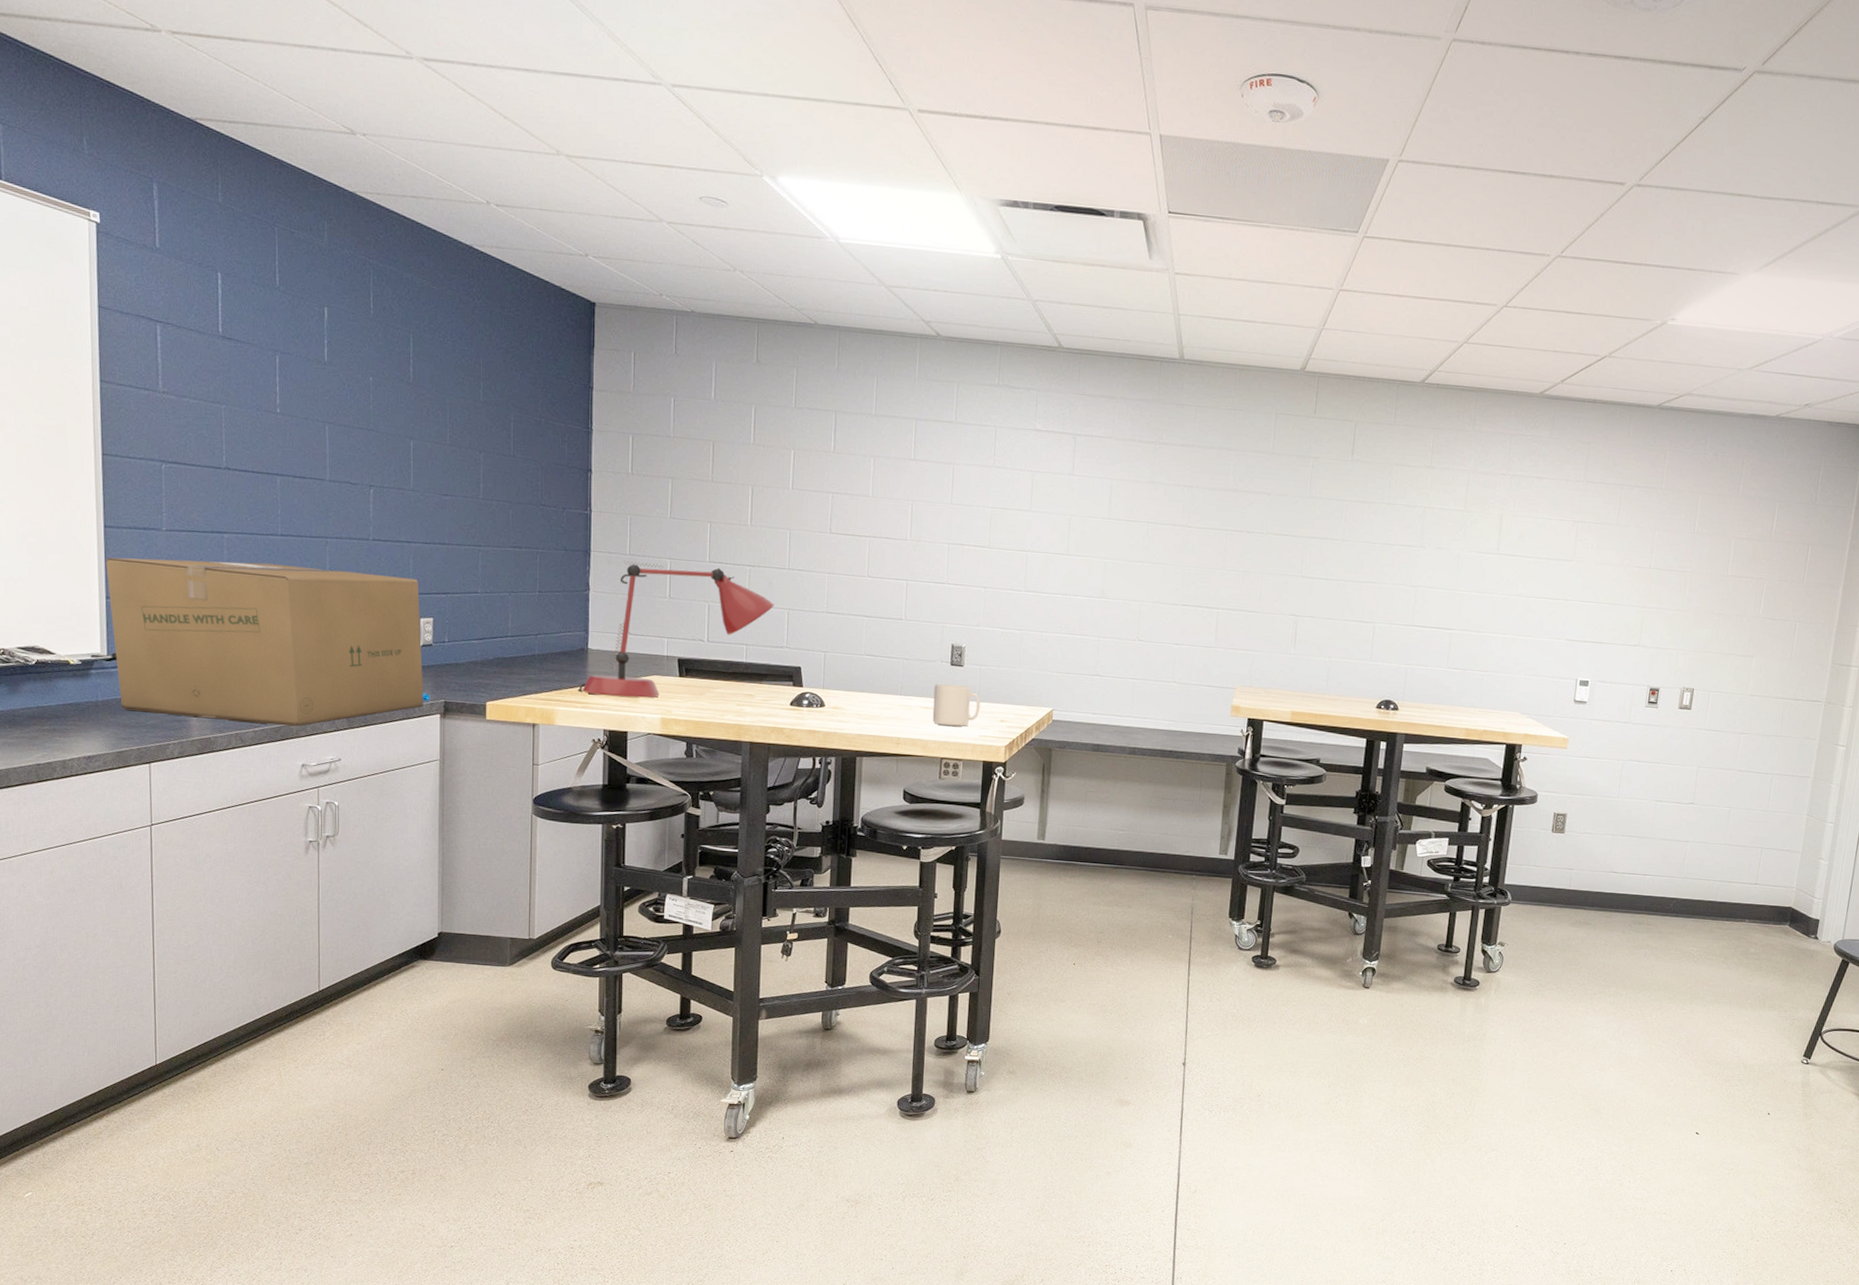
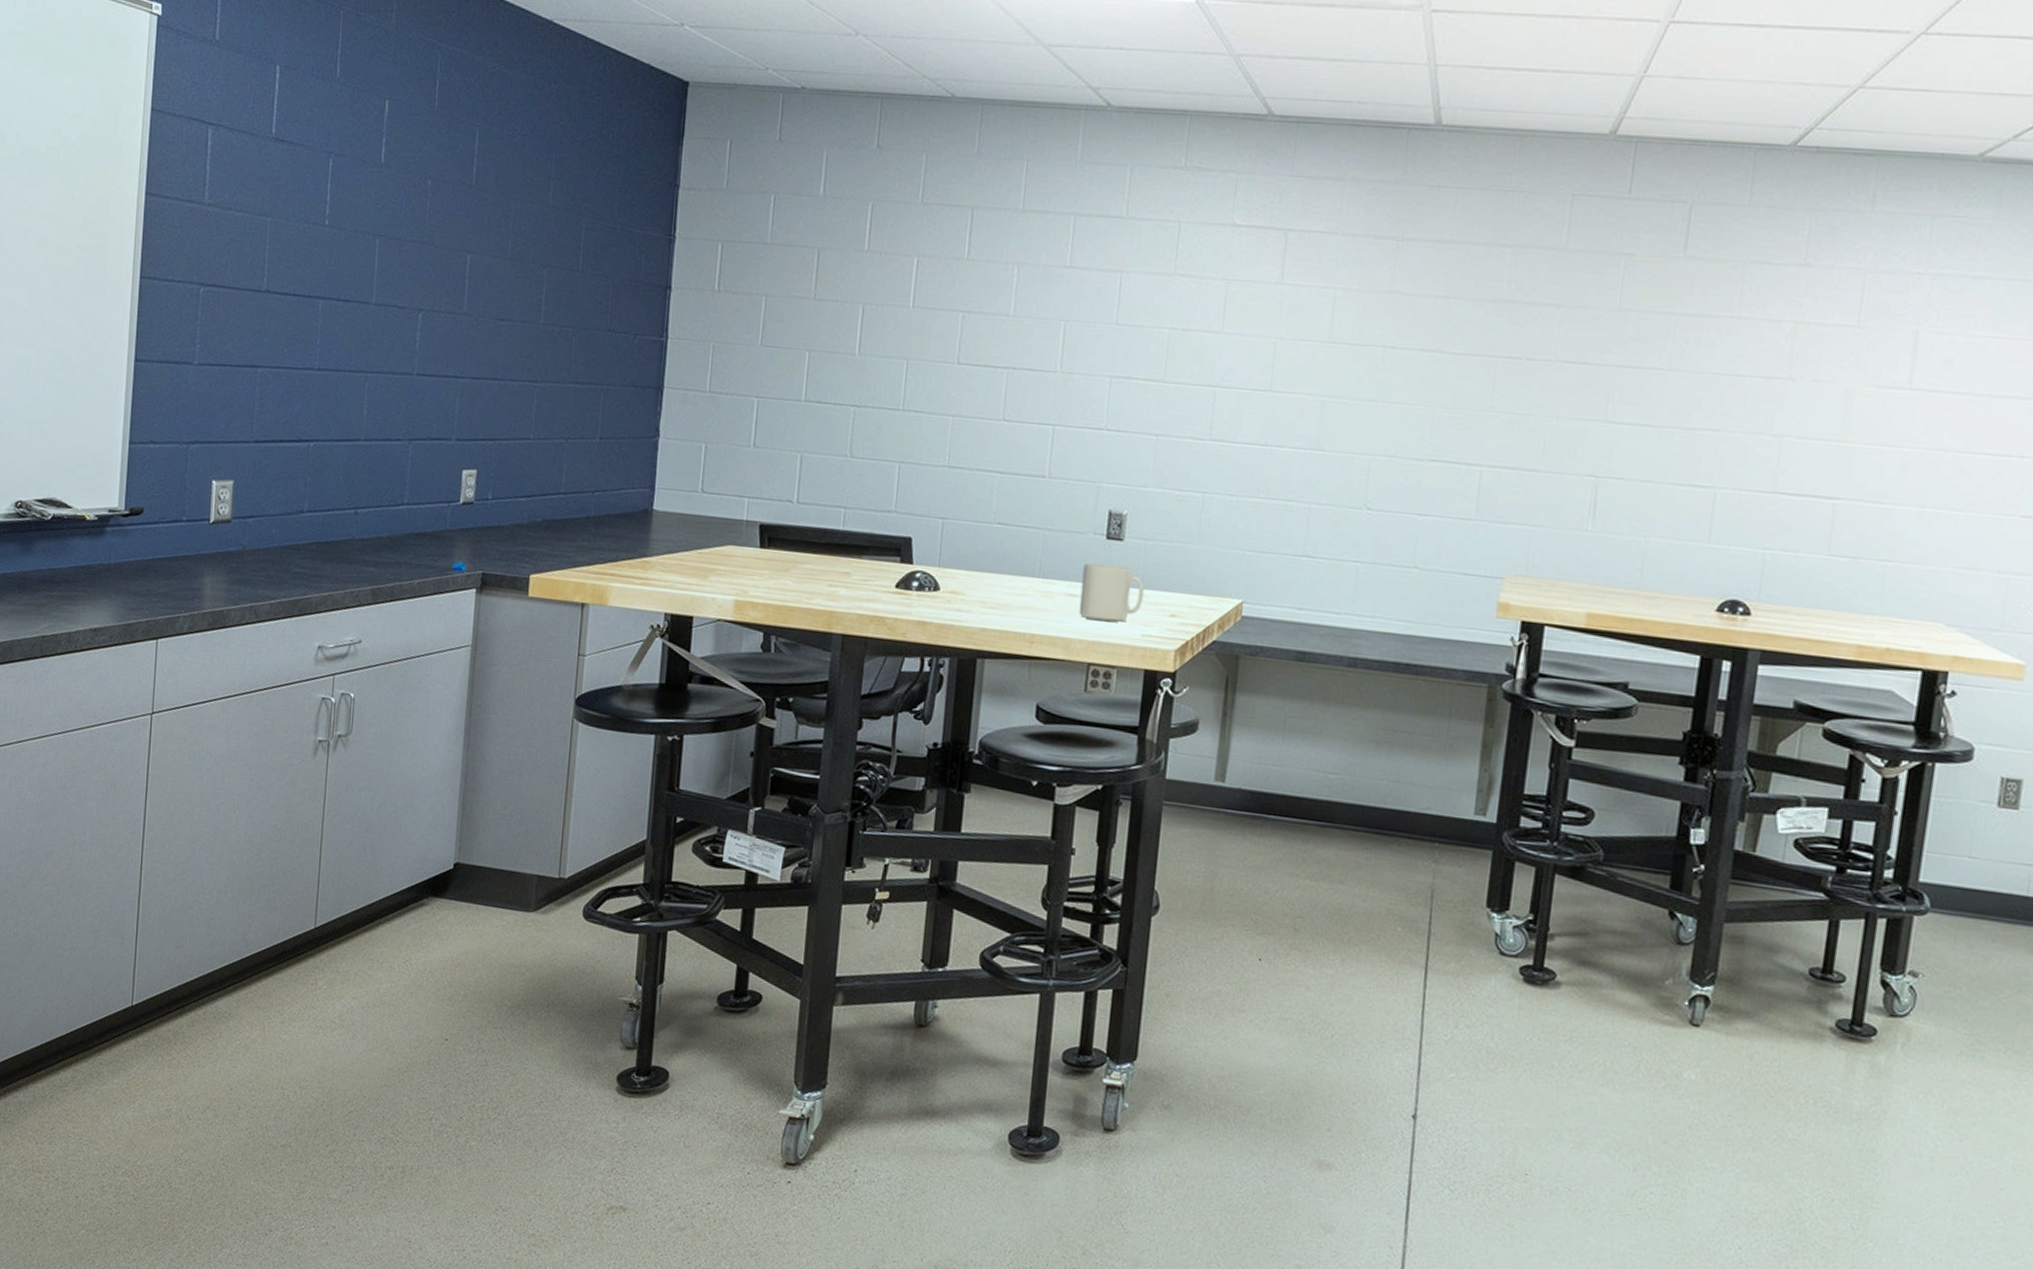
box: present [106,557,424,727] -> none [132,396,464,600]
desk lamp: present [577,561,774,698] -> none [636,399,883,575]

